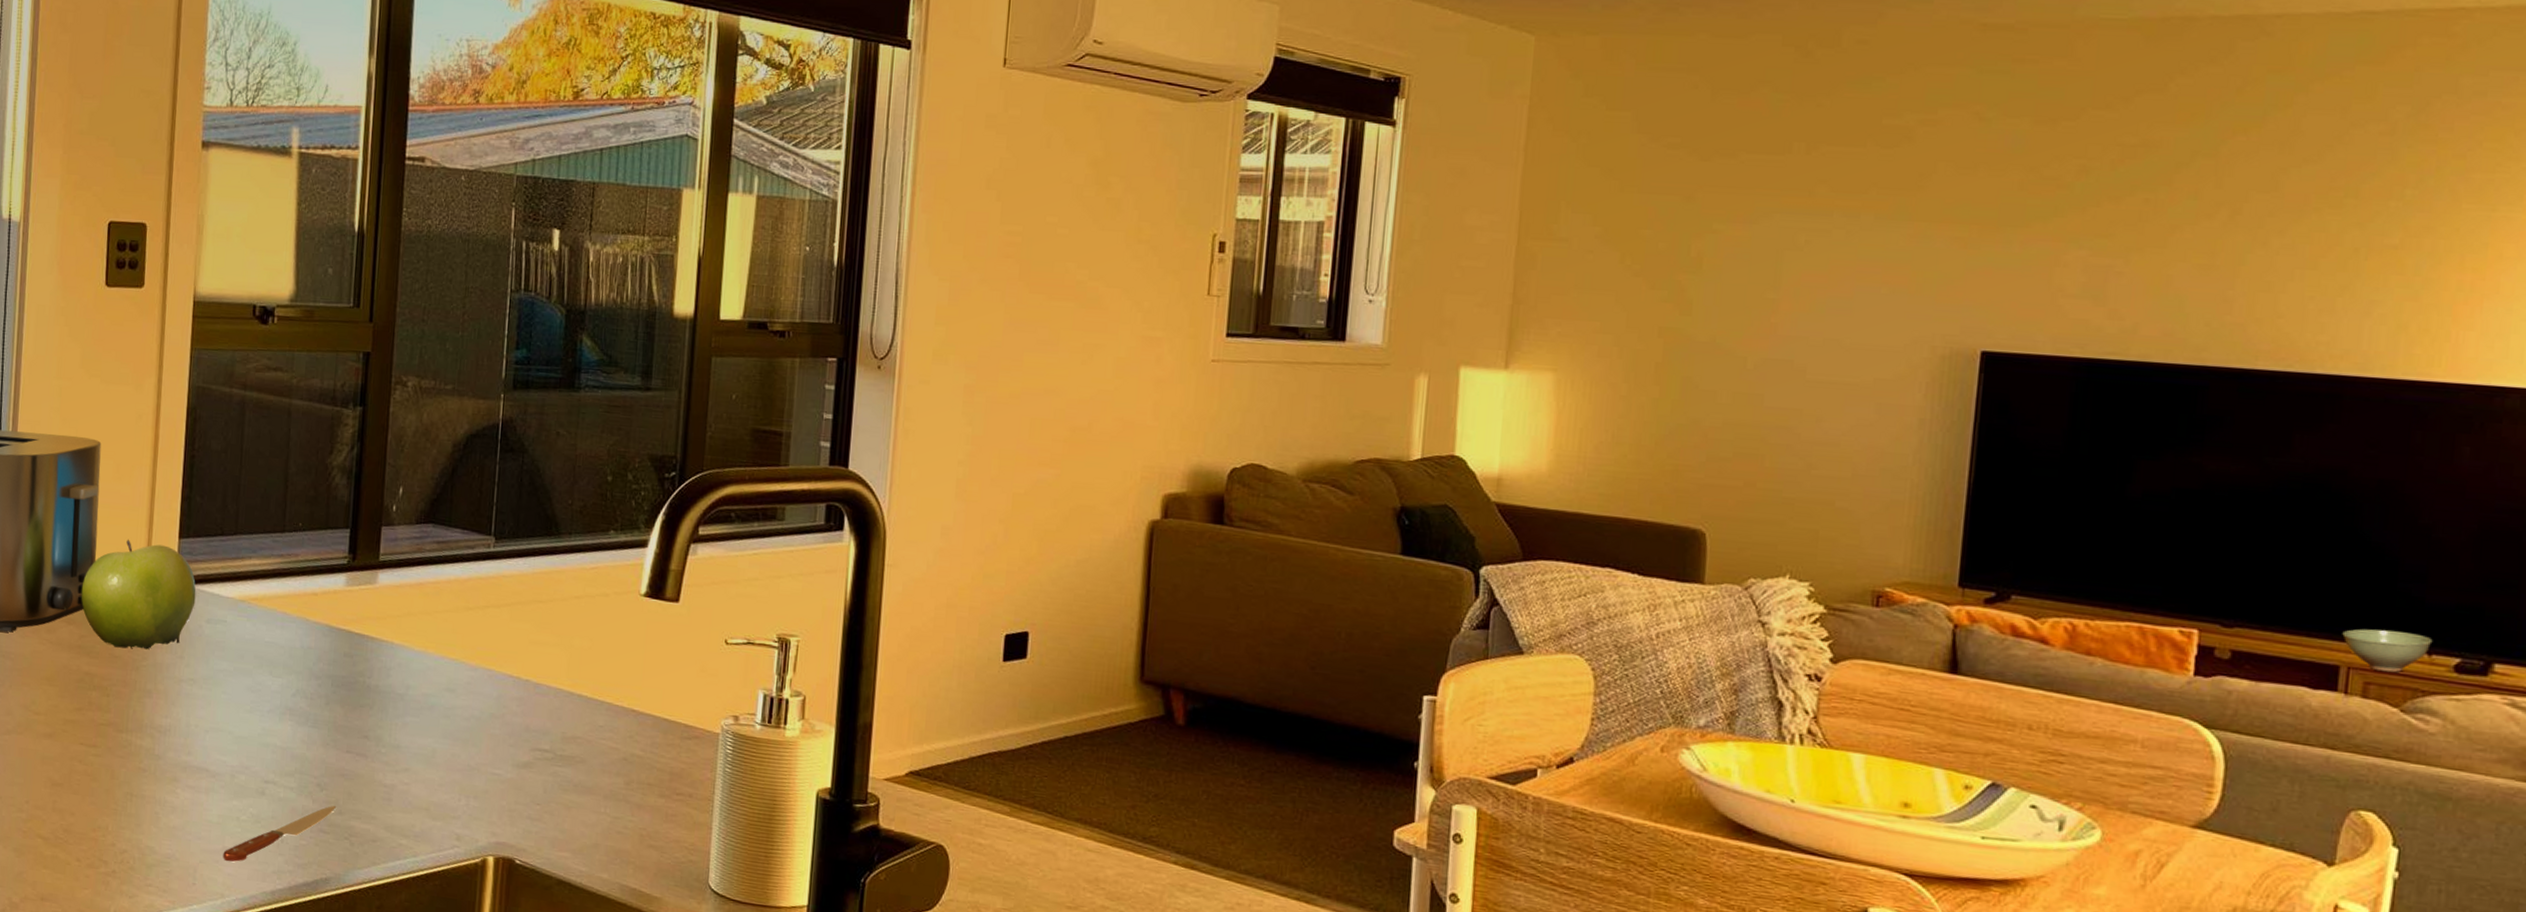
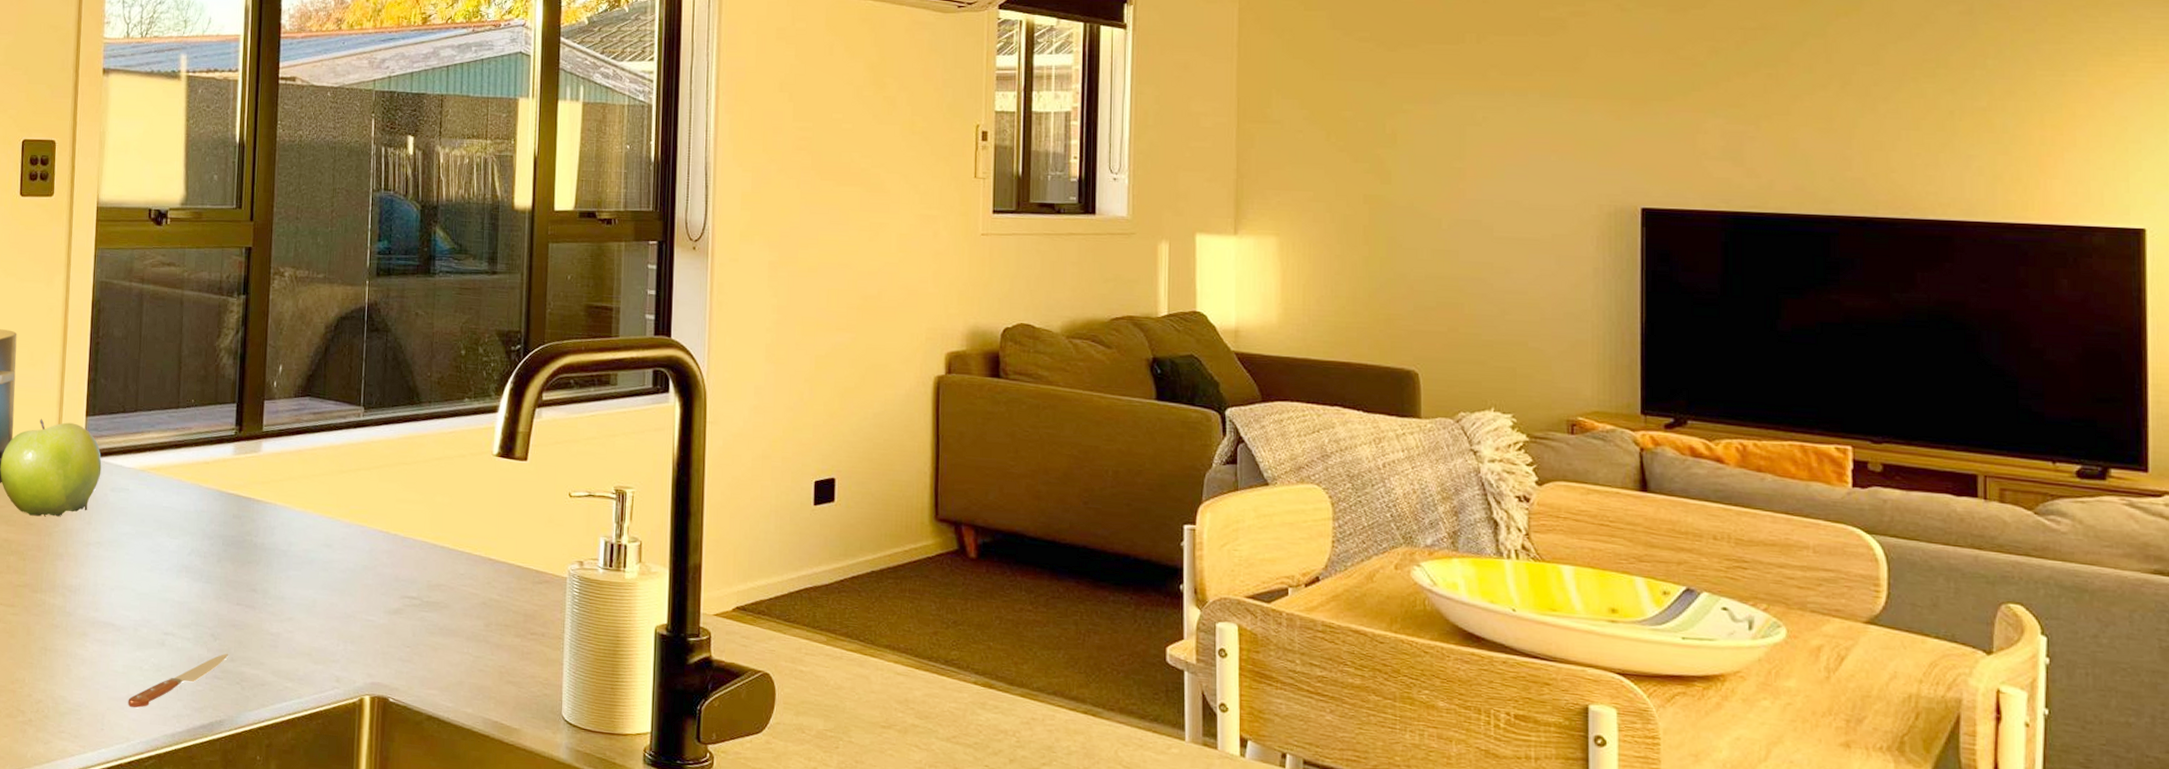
bowl: present [2342,628,2433,673] -> none [1976,441,2055,480]

